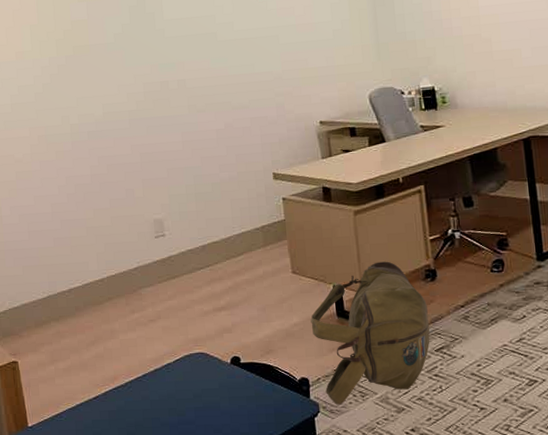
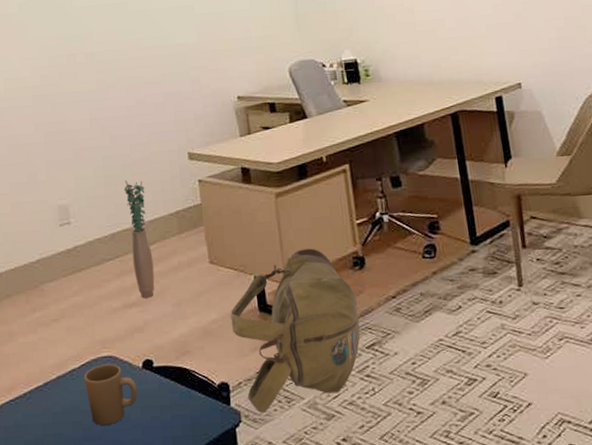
mug: none [178,359,227,413] -> present [83,364,138,426]
vase: none [213,198,242,303] -> present [123,181,155,298]

